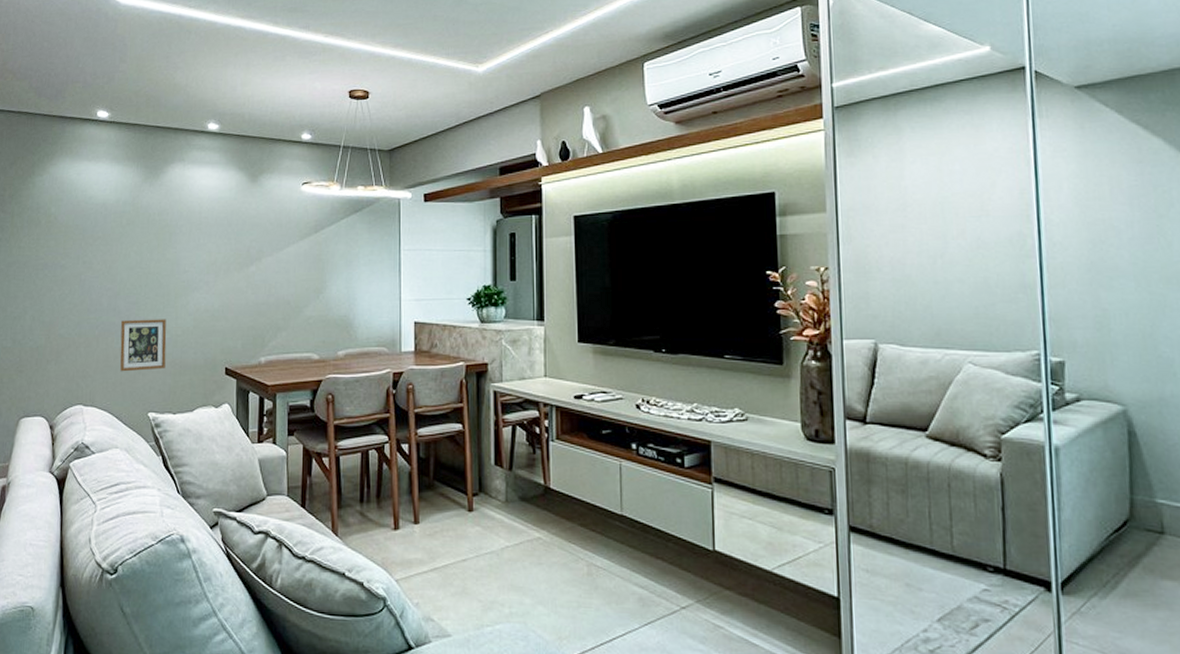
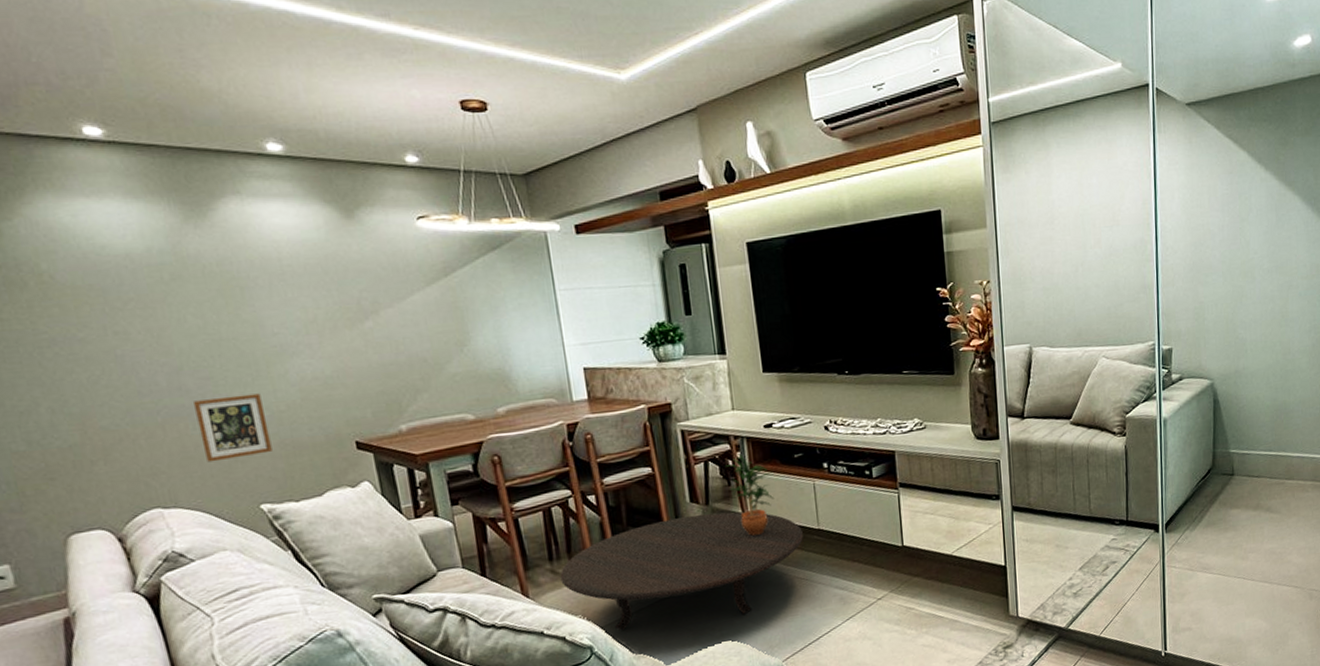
table: none [367,478,604,595] -> present [560,511,803,631]
potted plant: none [533,421,578,510] -> present [726,452,775,536]

